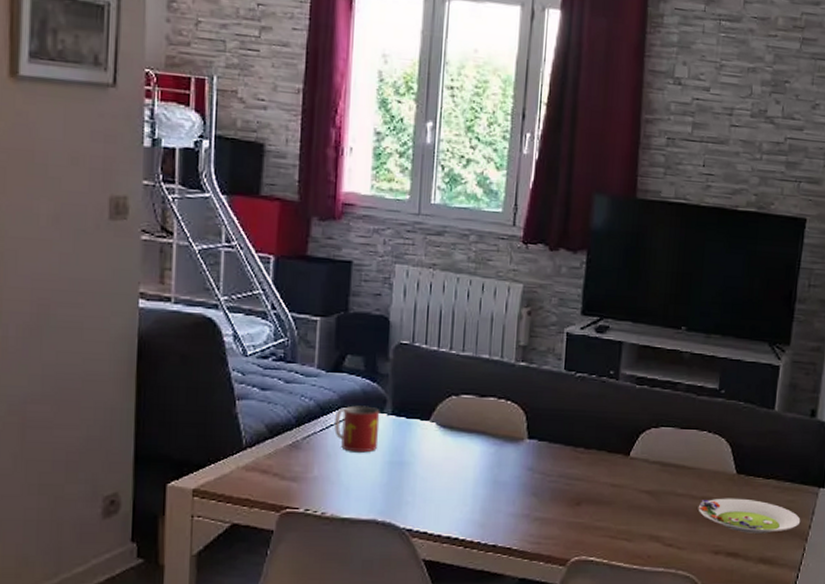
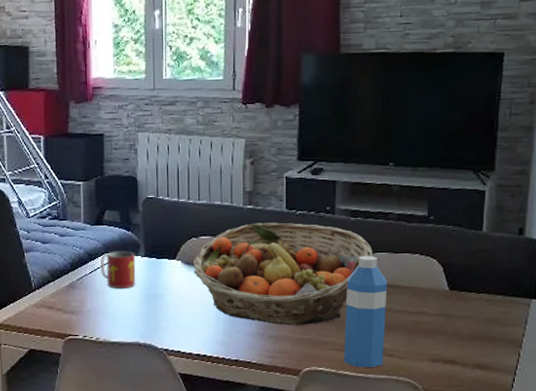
fruit basket: none [450,383,658,507] -> present [193,222,372,325]
water bottle: none [618,429,672,560] -> present [344,255,388,368]
salad plate: present [698,498,801,534] -> none [414,312,514,343]

